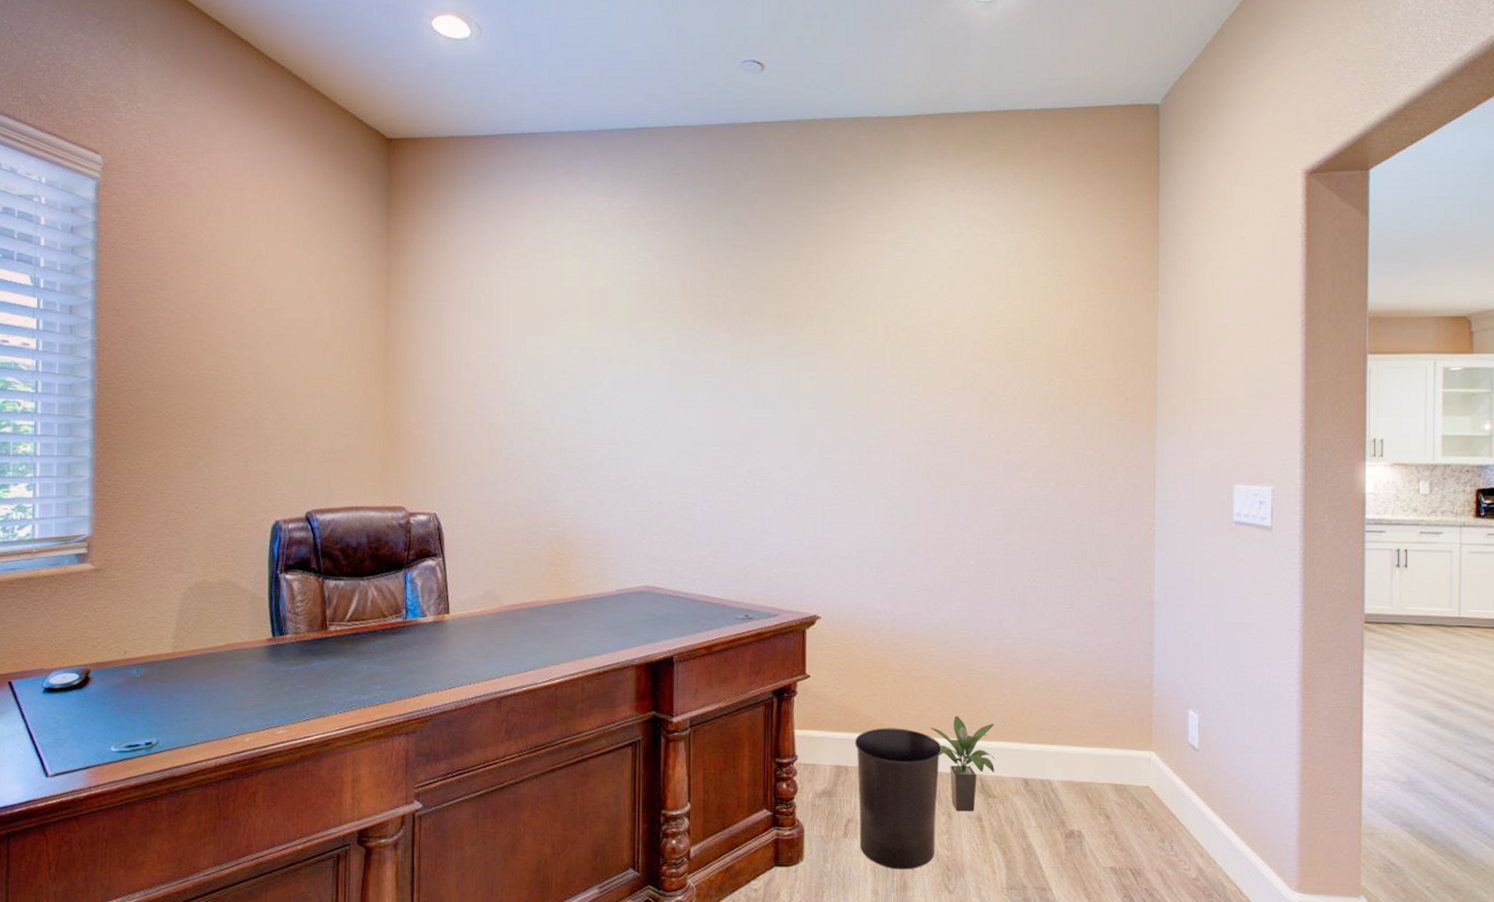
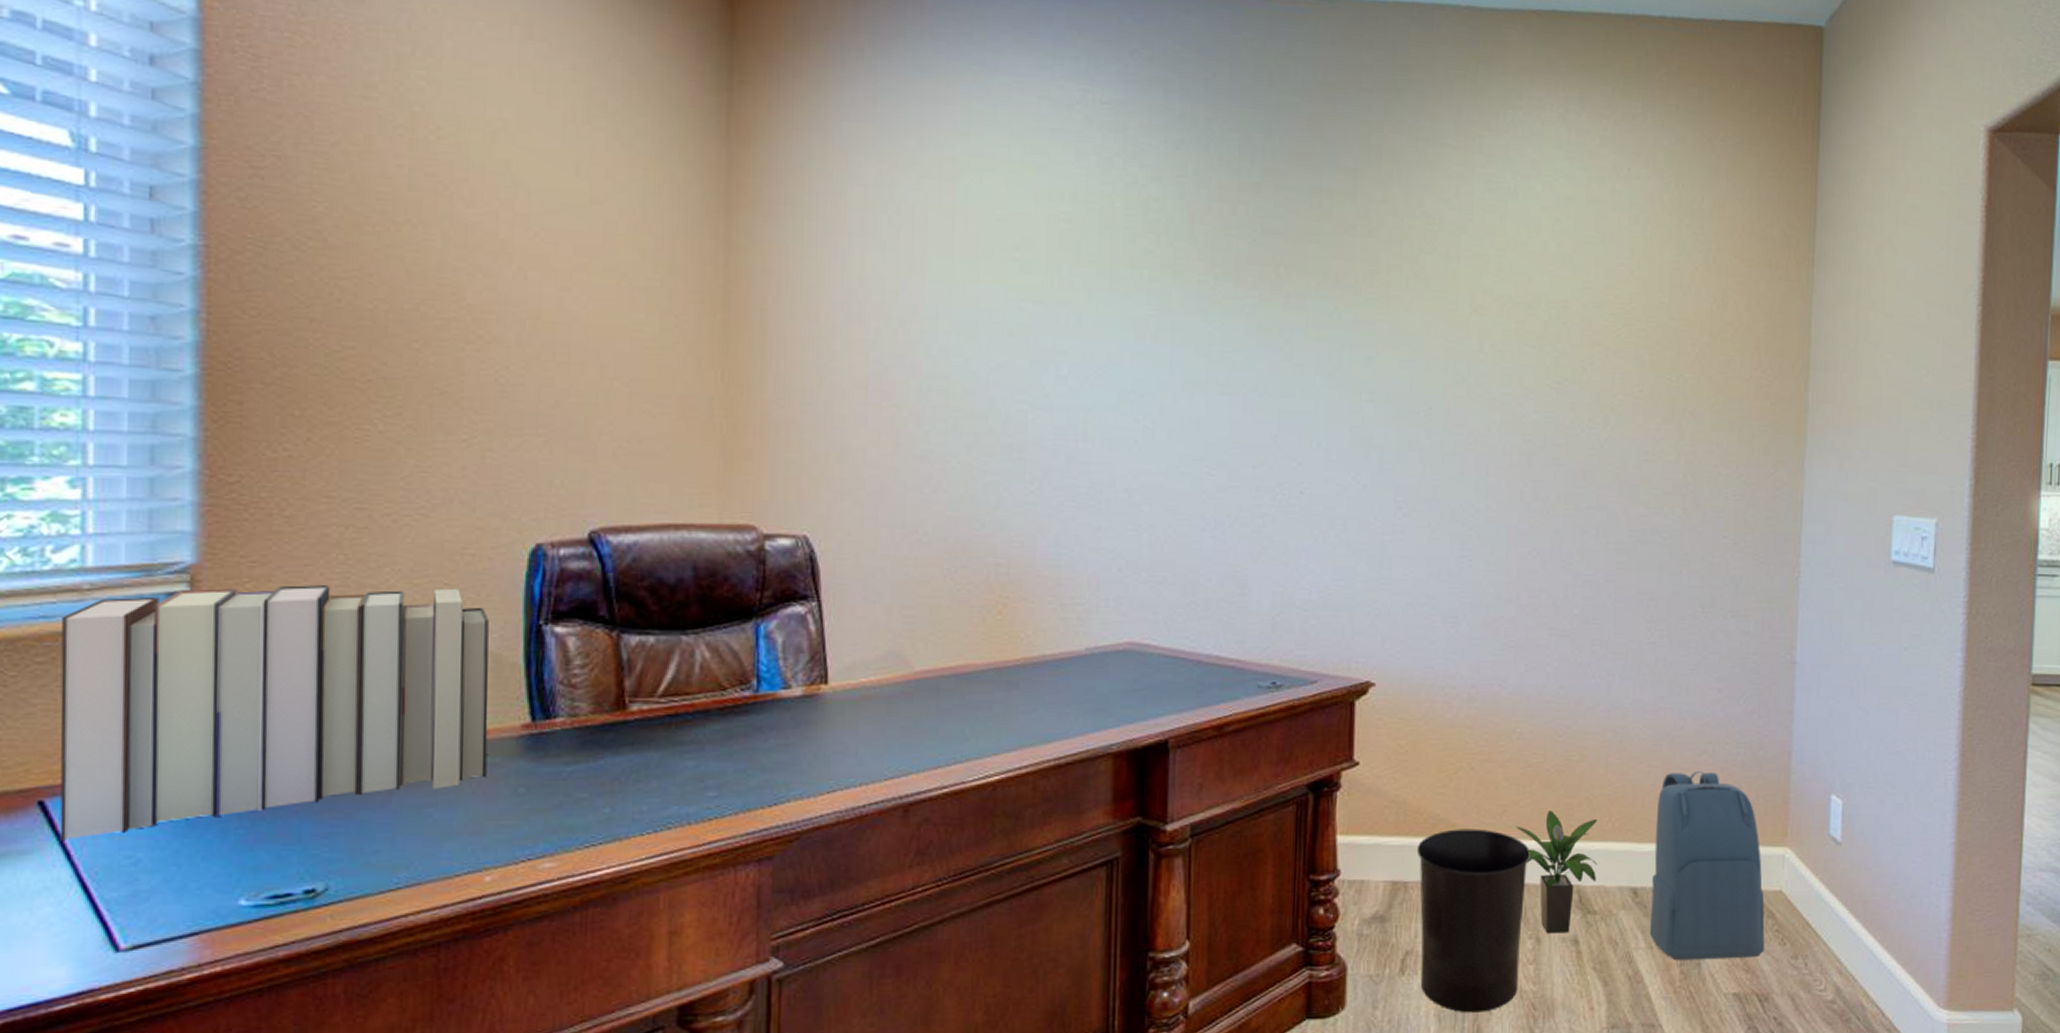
books: none [19,549,248,708] -> present [60,585,489,843]
backpack: none [1040,688,1135,840] -> present [1650,771,1765,961]

